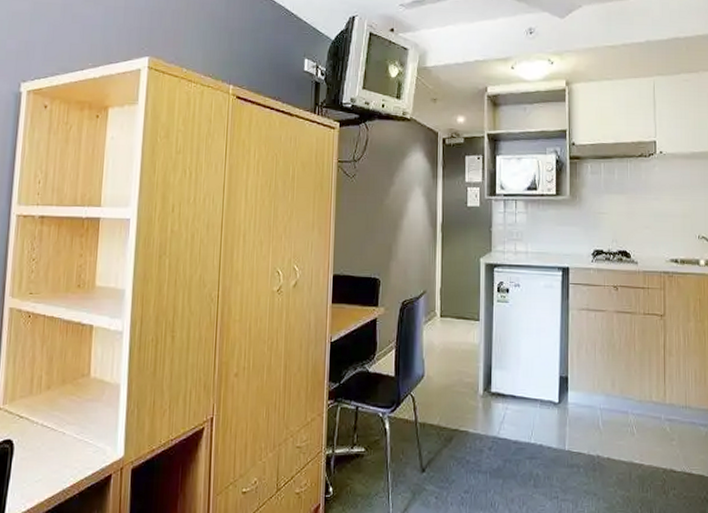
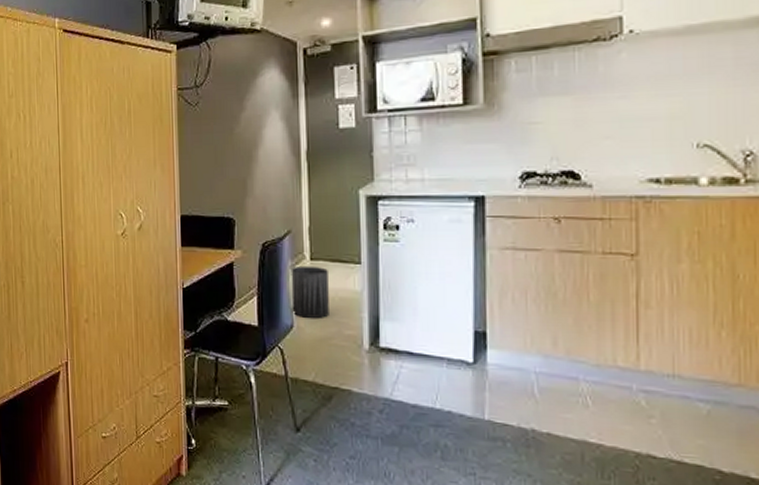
trash can: none [423,322,454,368] -> present [291,265,329,318]

